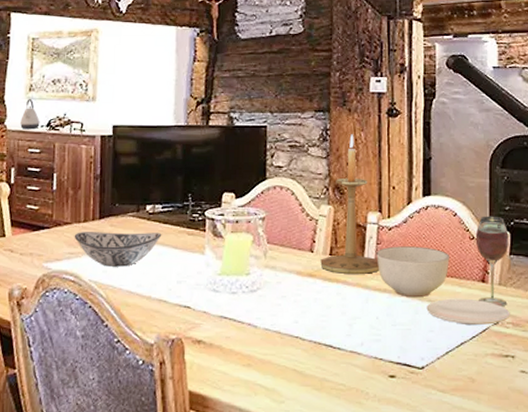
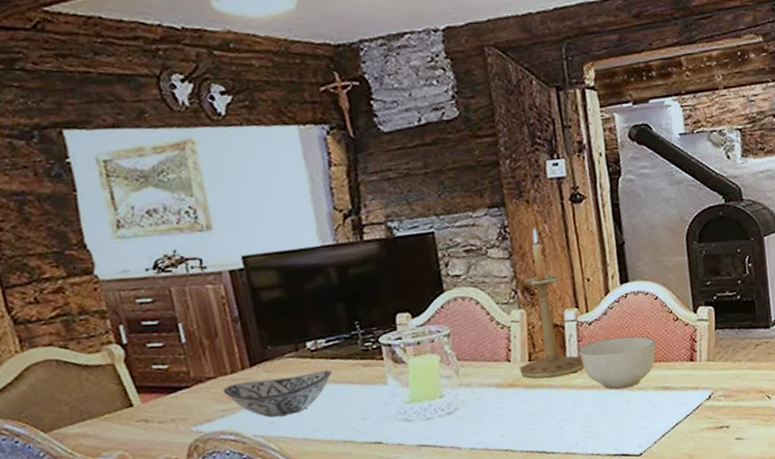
kettle: present [20,98,40,130] -> none [115,237,144,277]
plate: present [426,298,510,326] -> none [637,379,721,406]
wineglass: present [475,216,509,307] -> none [679,293,717,382]

